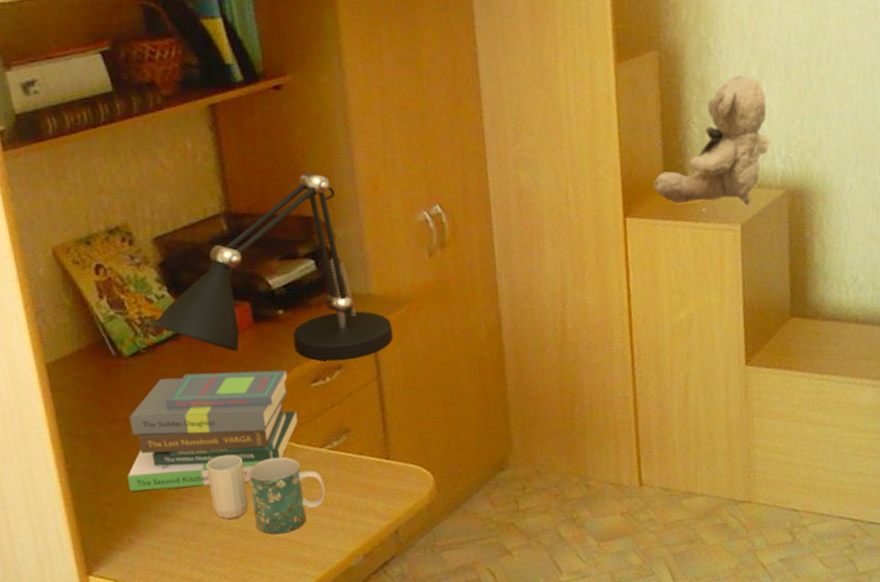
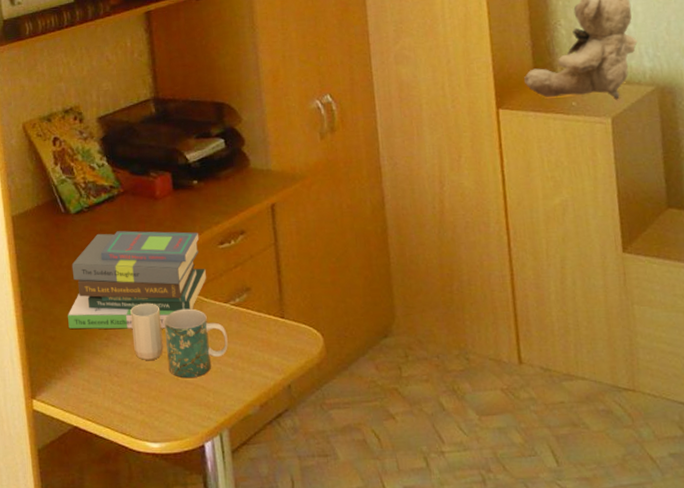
desk lamp: present [155,172,394,362] -> none [96,66,289,227]

